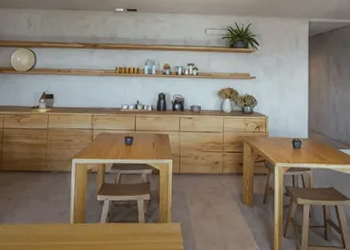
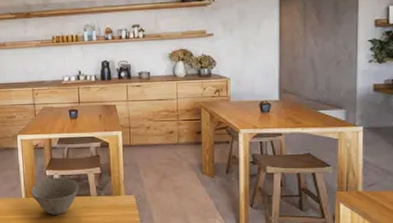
bowl: none [79,203,128,242] -> present [30,177,79,215]

